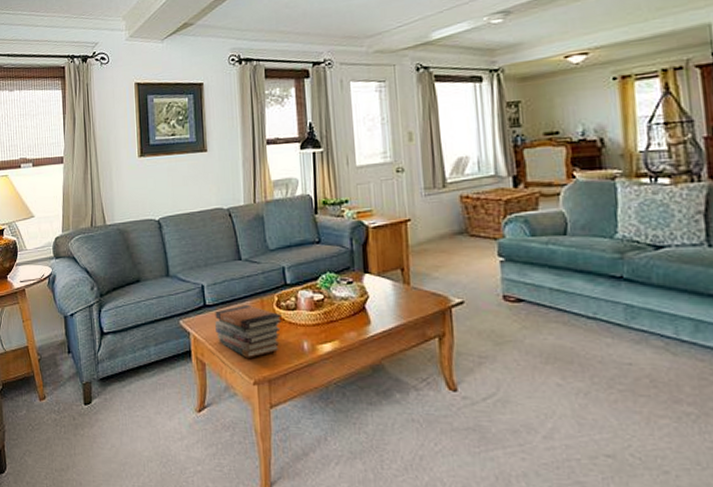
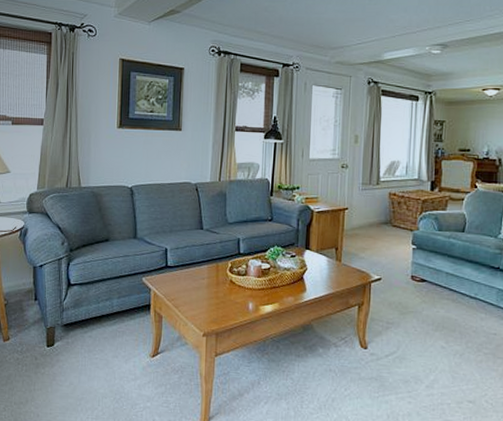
book stack: present [215,304,283,358] -> none [174,268,234,314]

